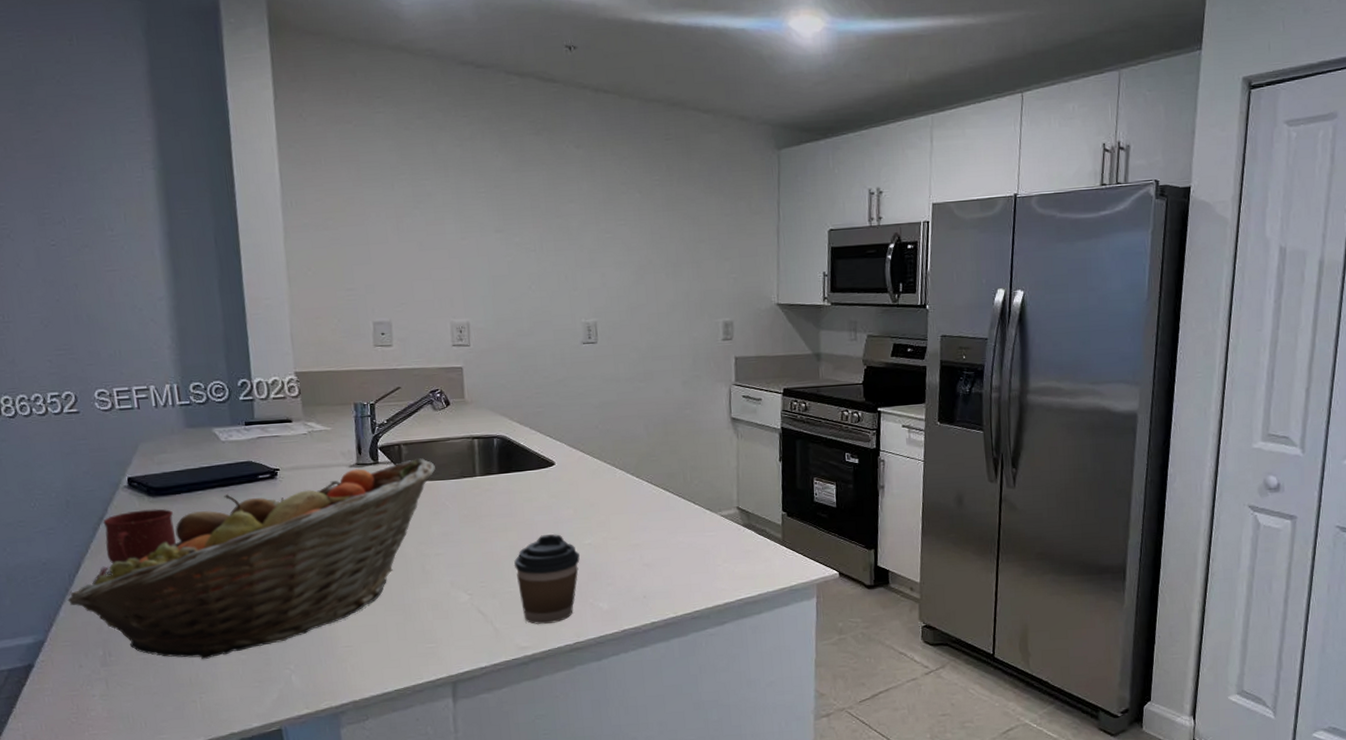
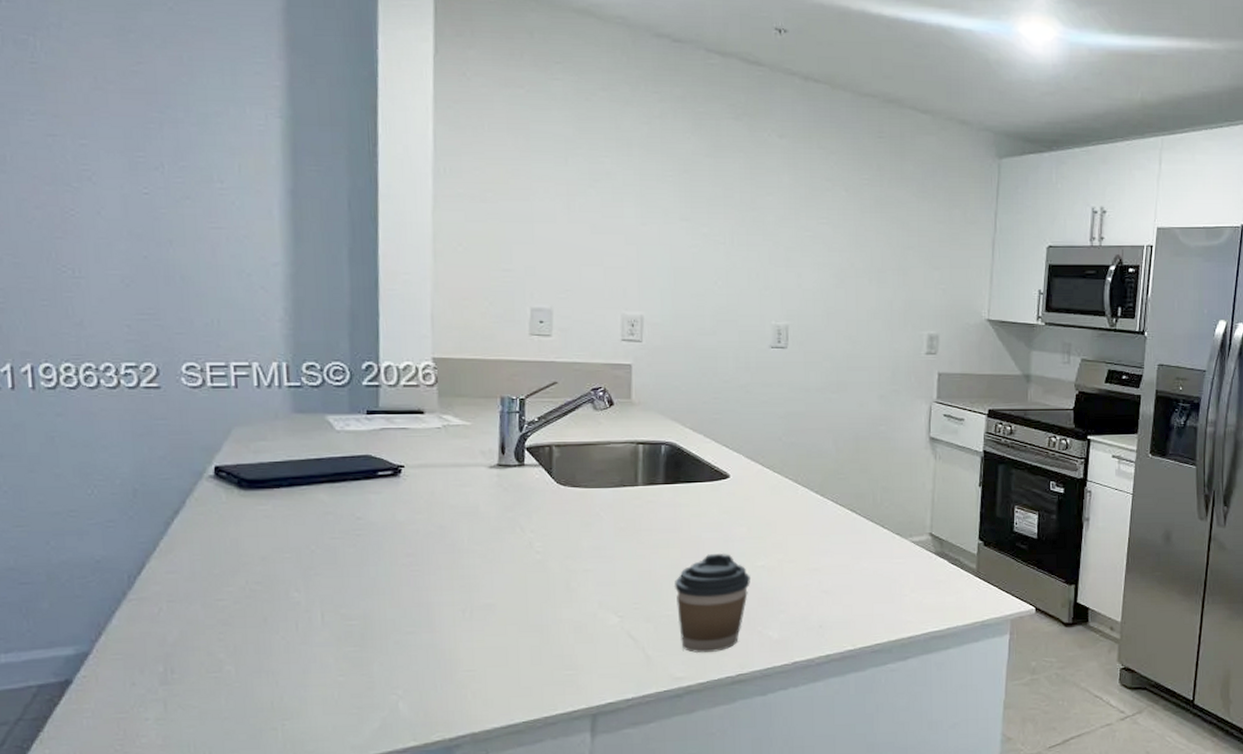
fruit basket: present [67,457,436,660] -> none [124,461,591,681]
mug: present [103,508,177,564] -> none [178,504,270,566]

